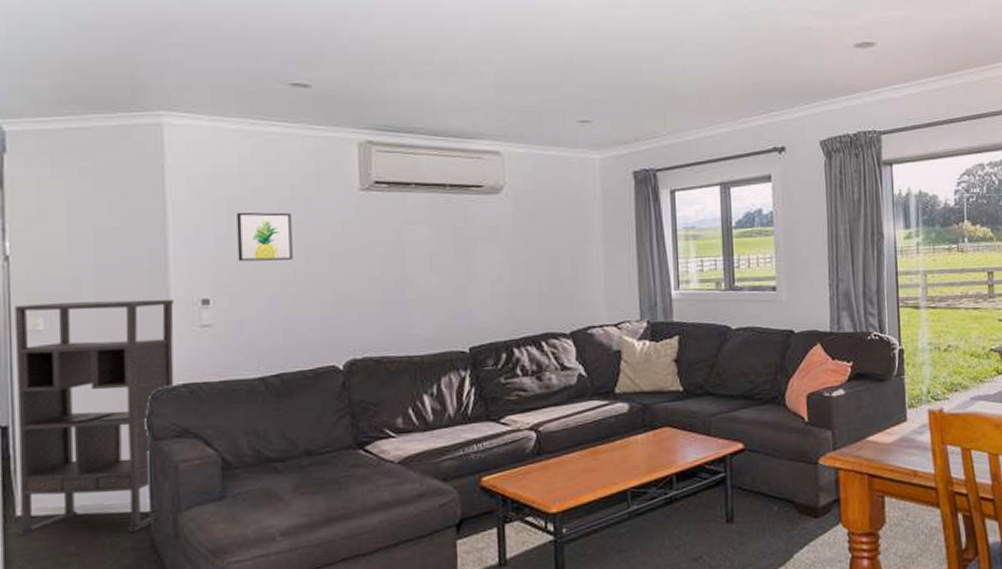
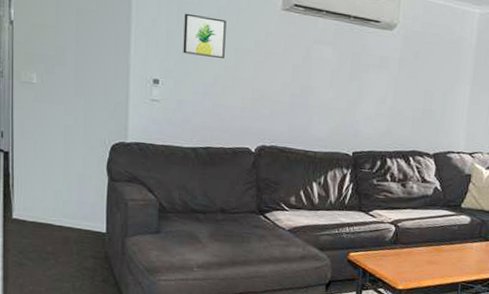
shelving unit: present [14,299,174,537] -> none [12,61,132,245]

